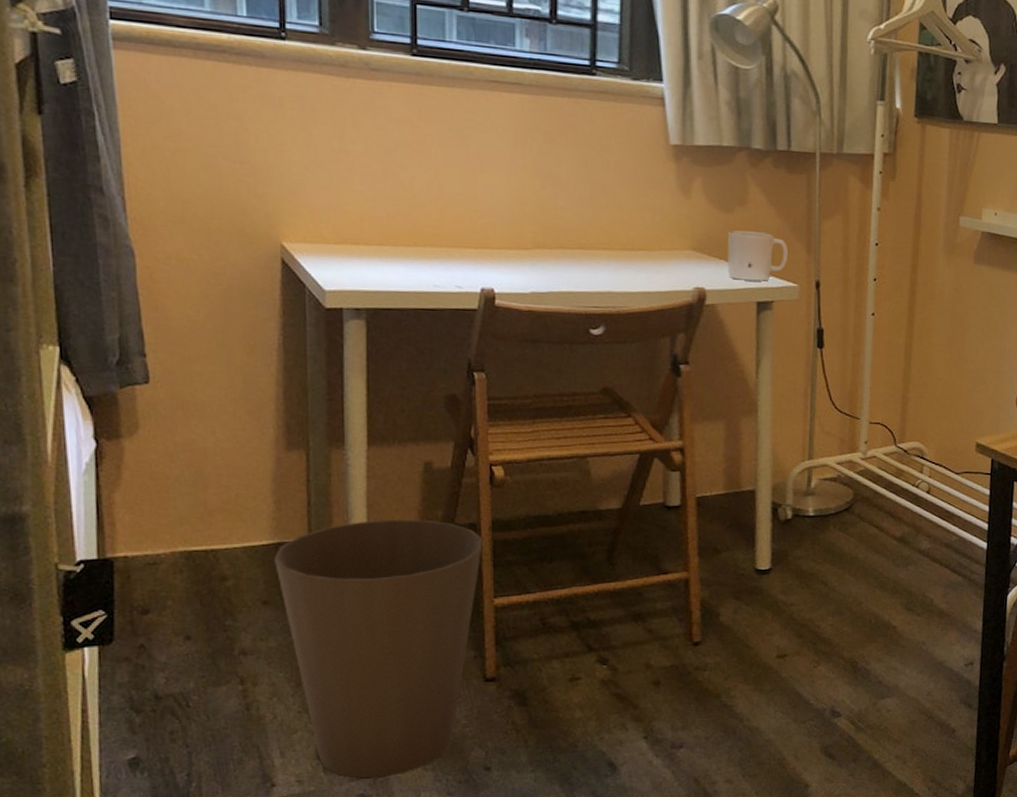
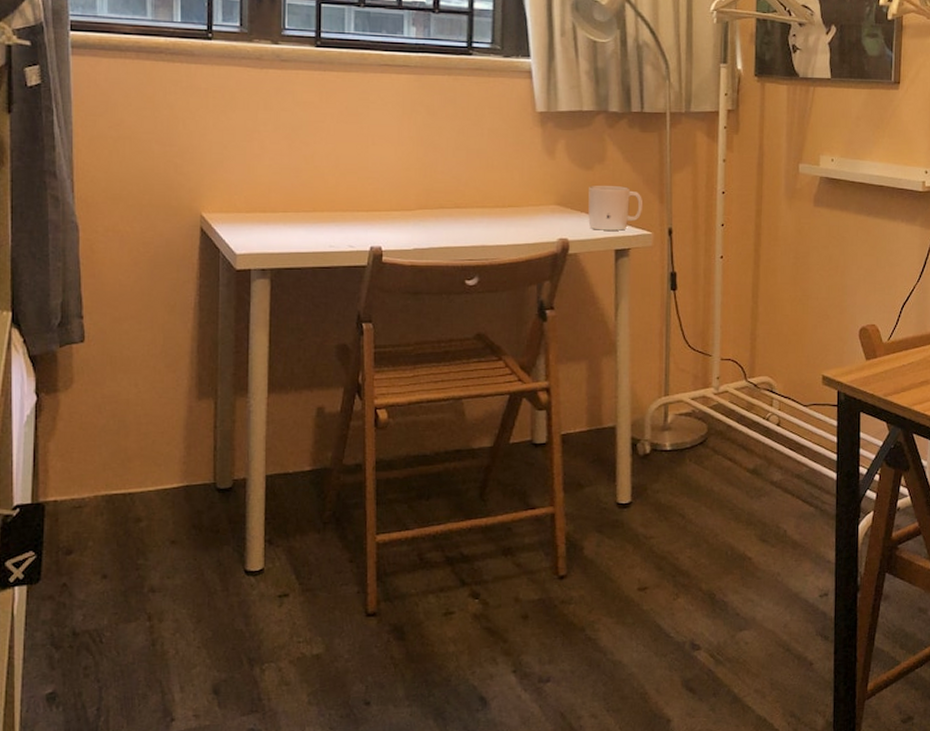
trash bin: present [274,519,483,778] -> none [183,461,367,712]

